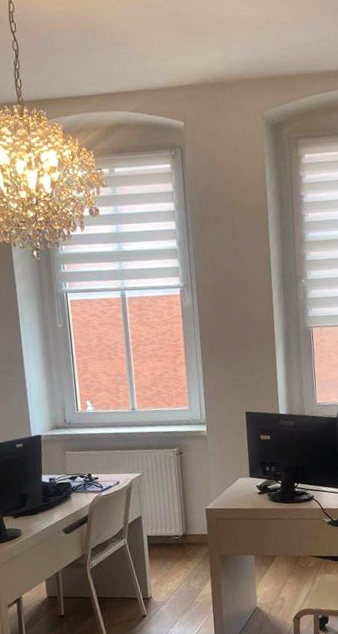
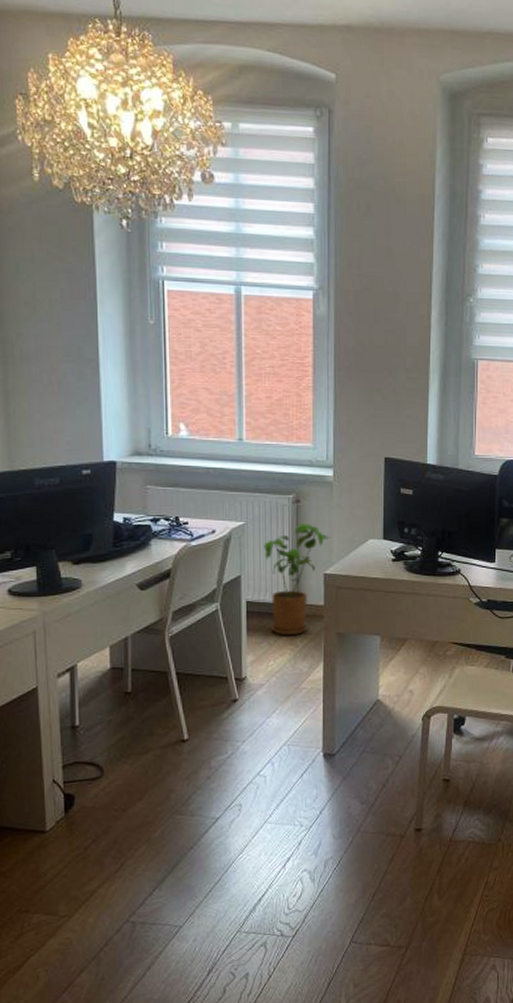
house plant: none [157,470,209,561] -> present [264,524,331,636]

